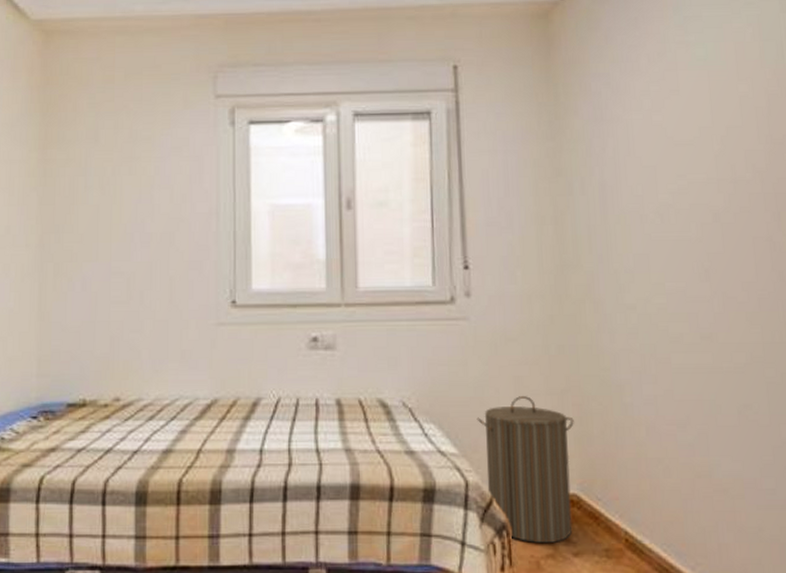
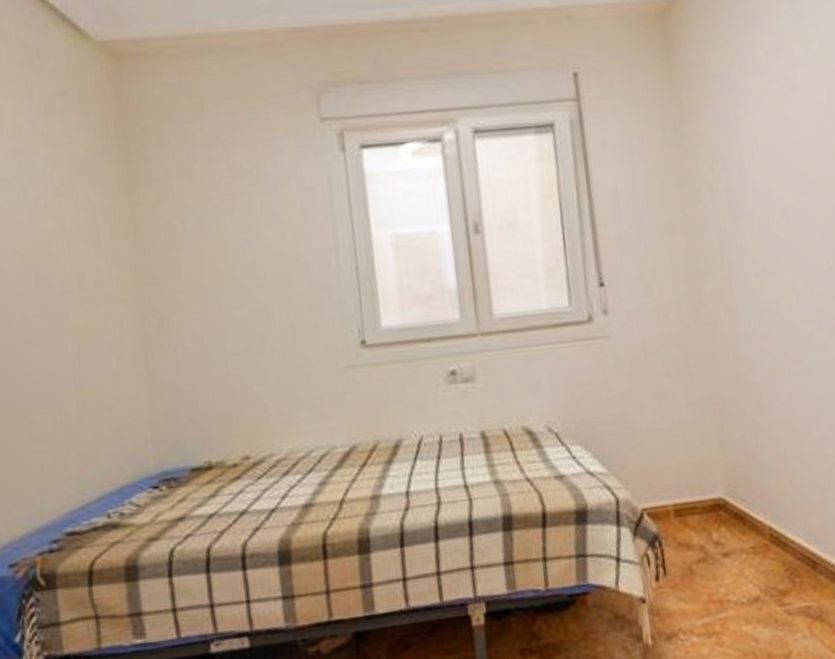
laundry hamper: present [477,396,574,544] -> none [622,408,721,550]

